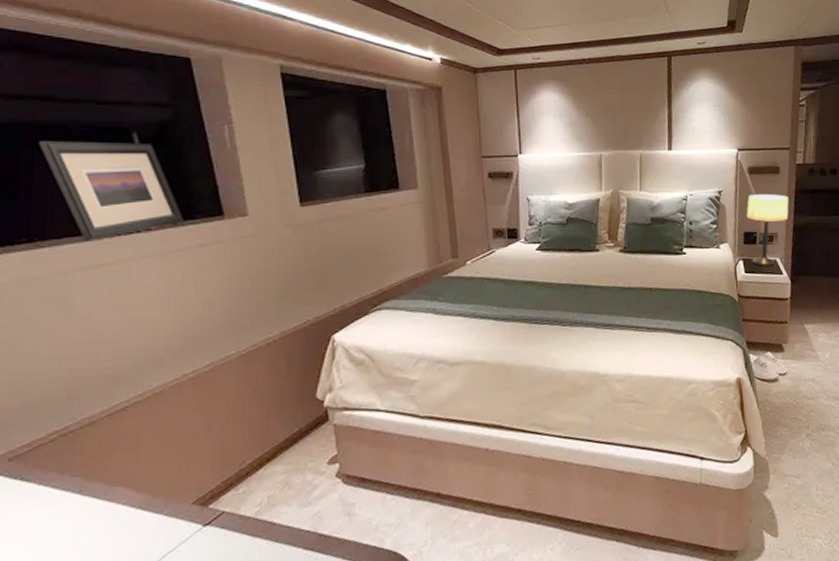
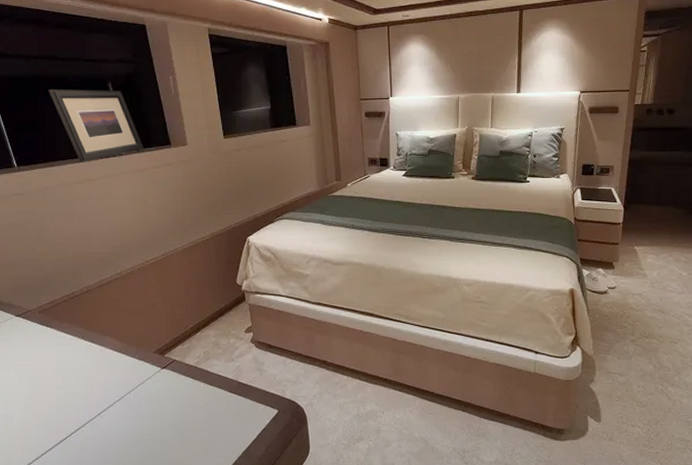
table lamp: present [746,193,789,266] -> none [585,131,626,194]

